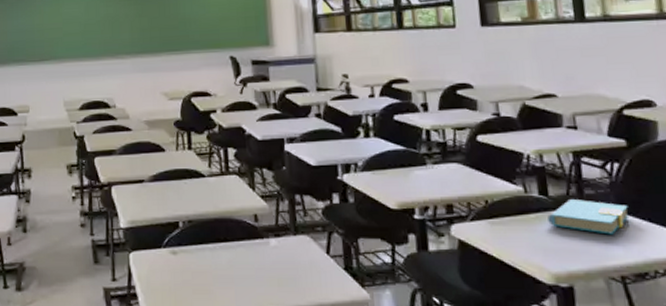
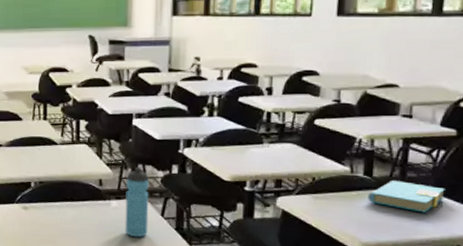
water bottle: none [284,199,314,282] -> present [125,168,149,238]

